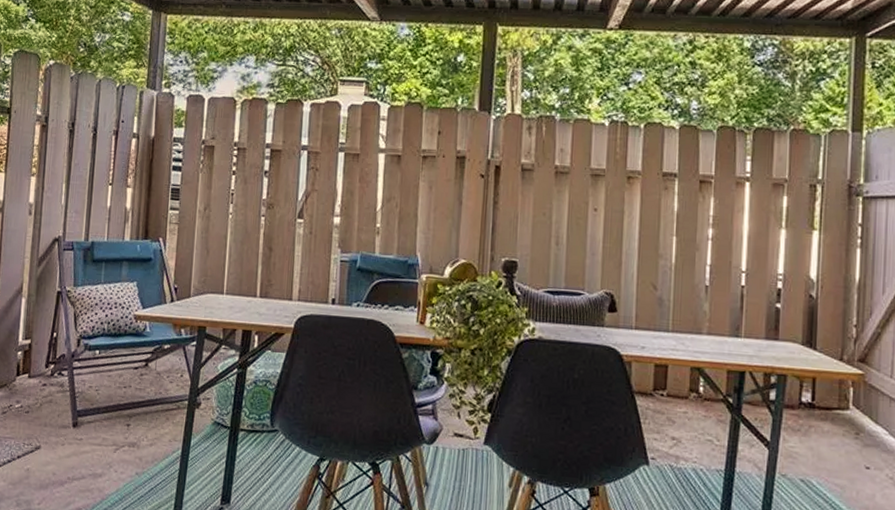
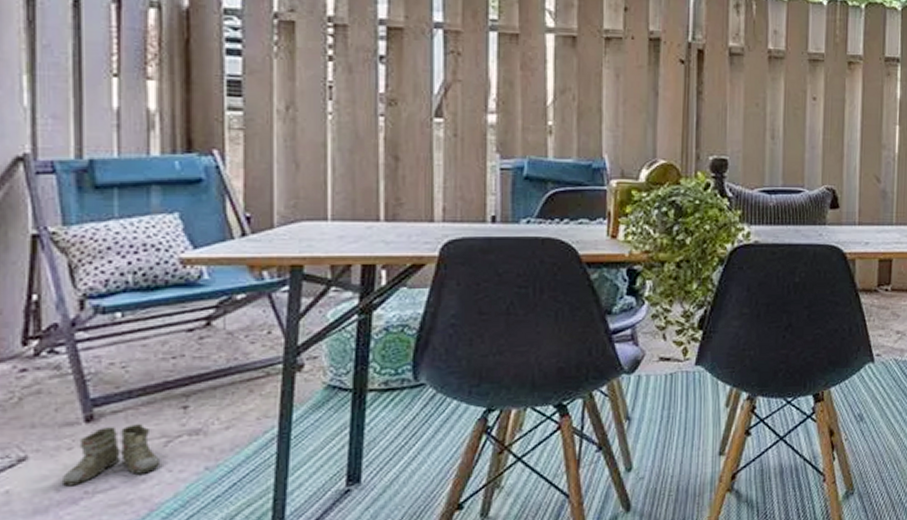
boots: none [56,432,115,472] -> present [61,424,167,487]

